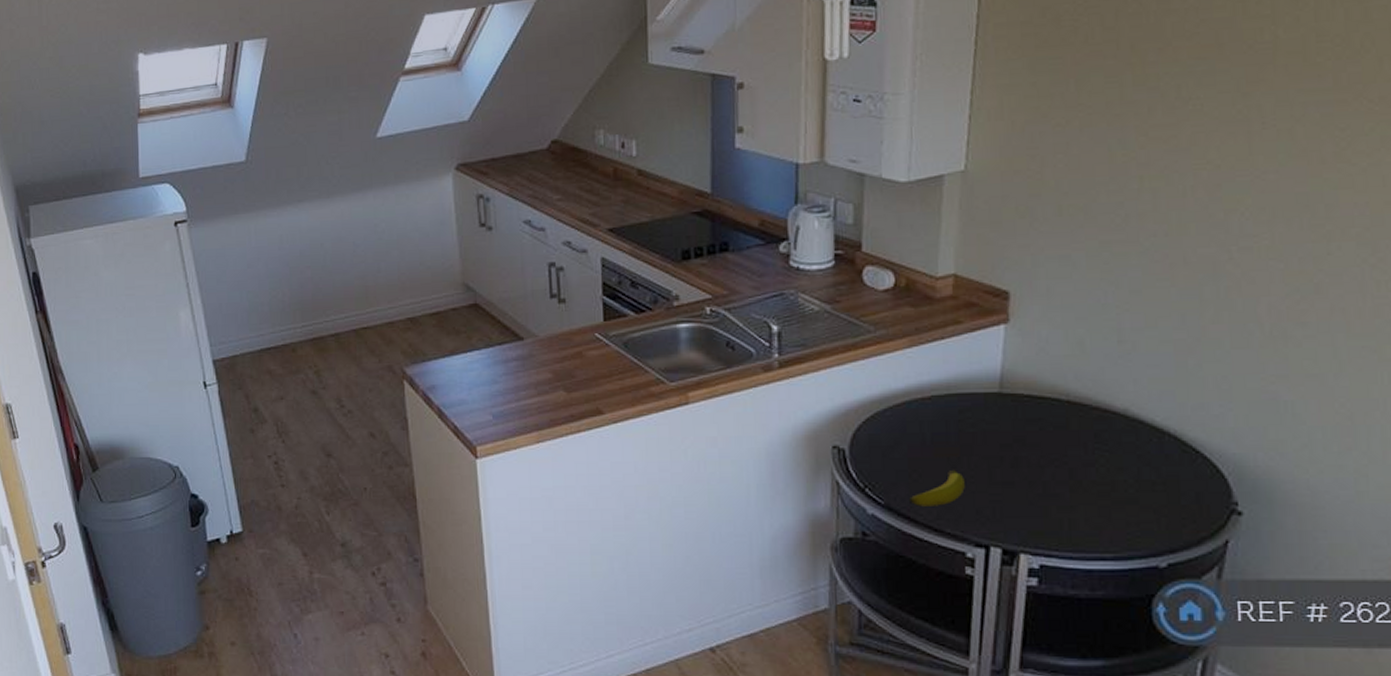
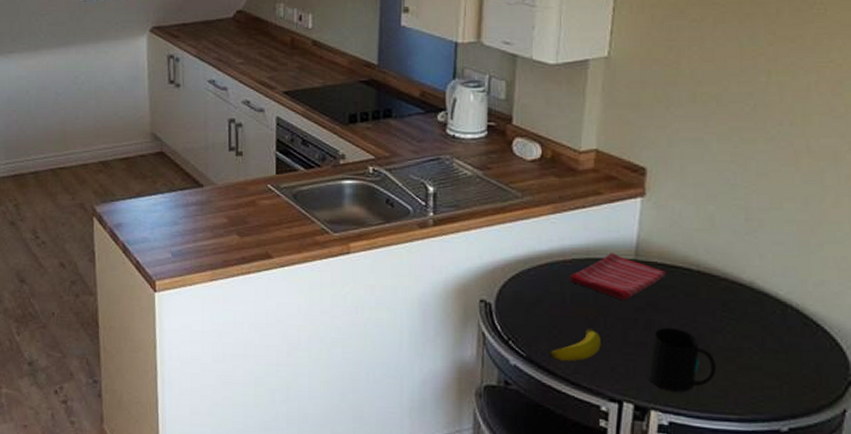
dish towel: none [929,387,1035,438] -> present [569,253,667,301]
mug: none [1016,463,1089,532] -> present [648,327,716,392]

